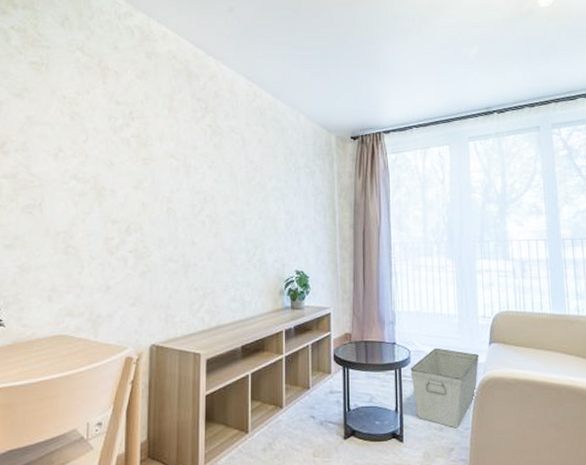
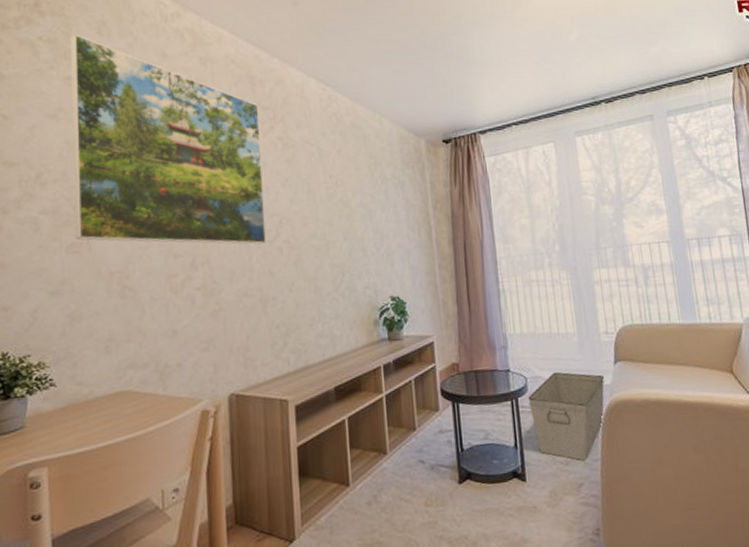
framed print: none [29,25,193,217] -> present [71,34,266,245]

